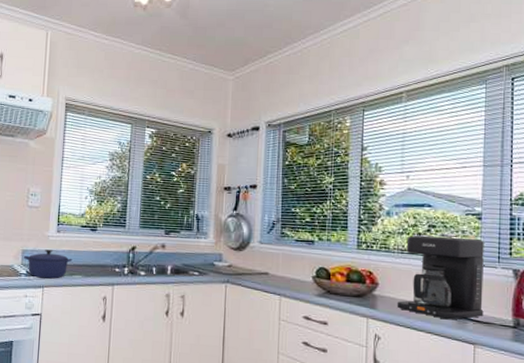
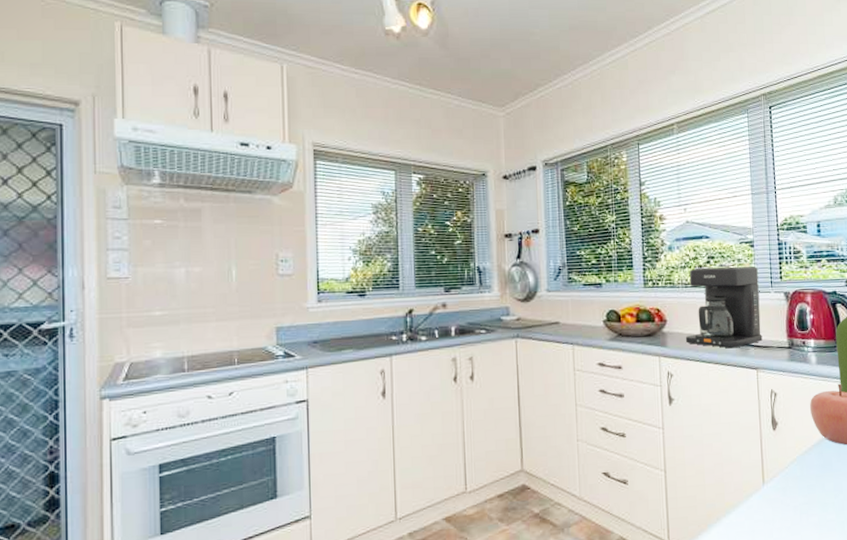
cooking pot: present [23,248,72,279] -> none [278,322,340,358]

